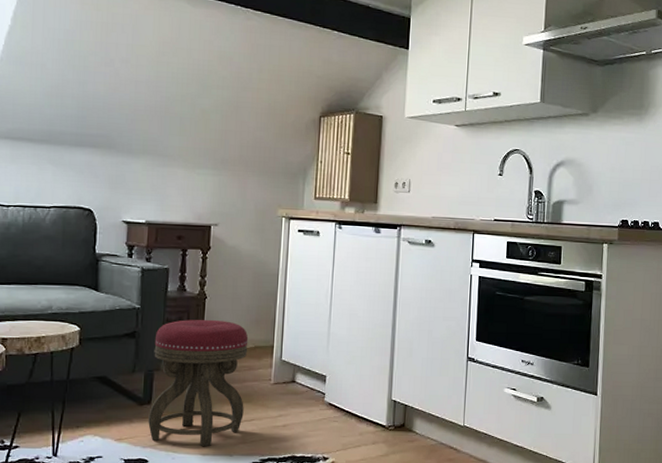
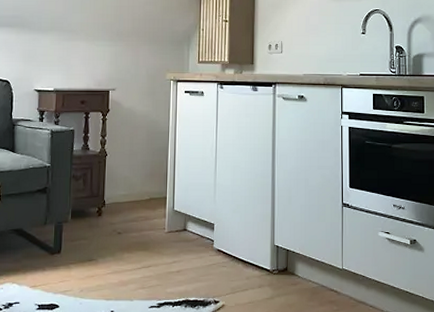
stool: present [148,320,249,447] -> none [58,175,144,292]

